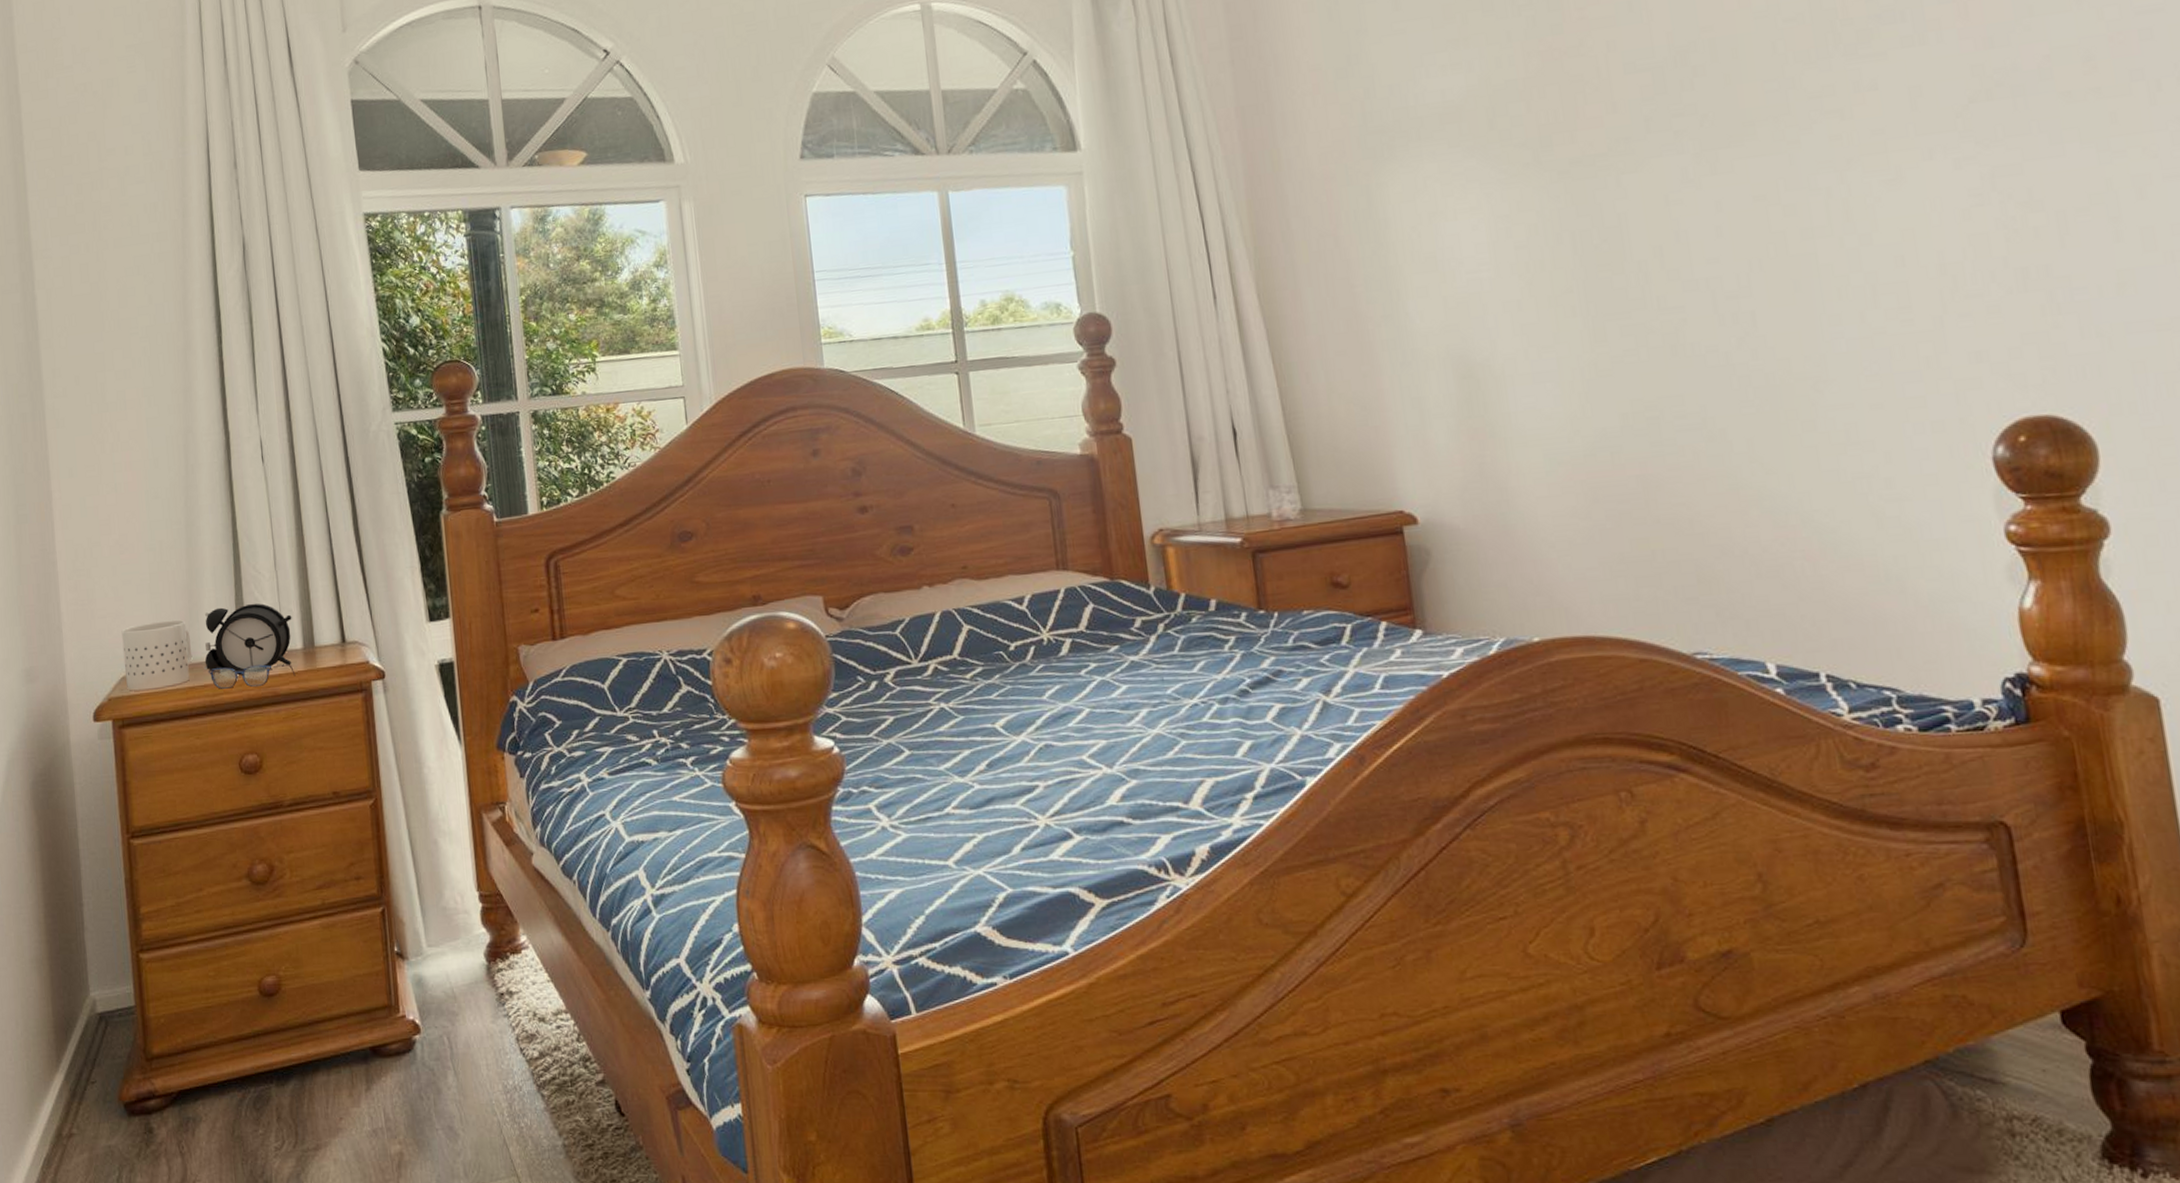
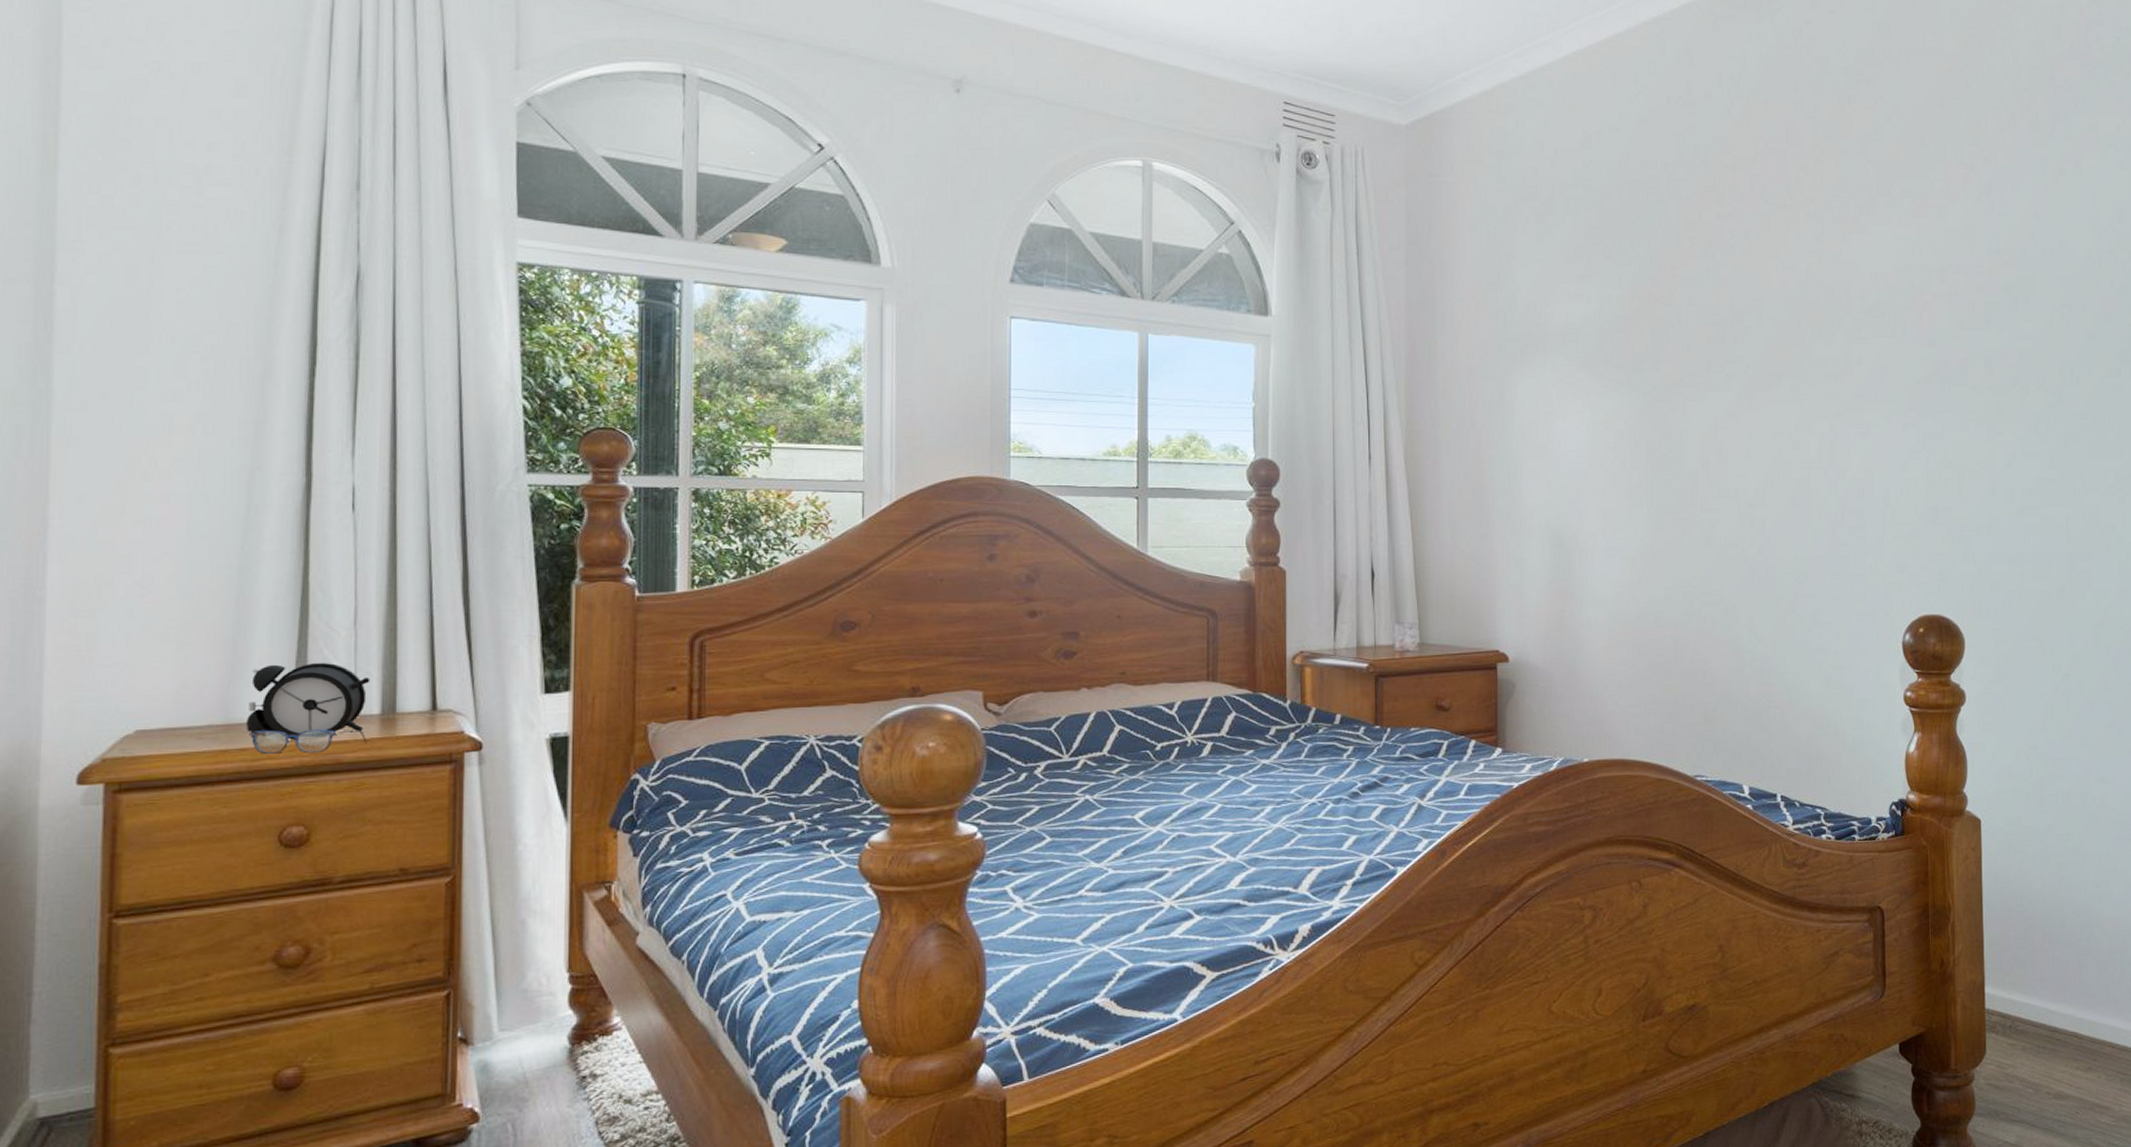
mug: present [121,619,193,692] -> none [130,674,229,753]

